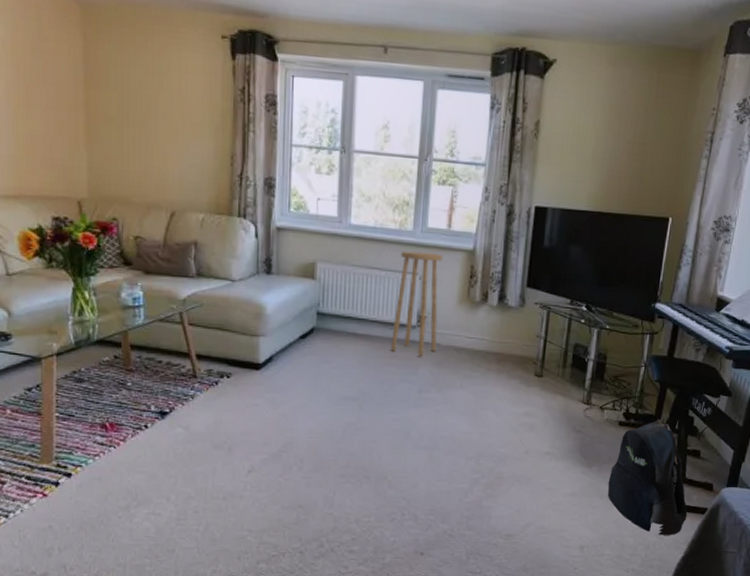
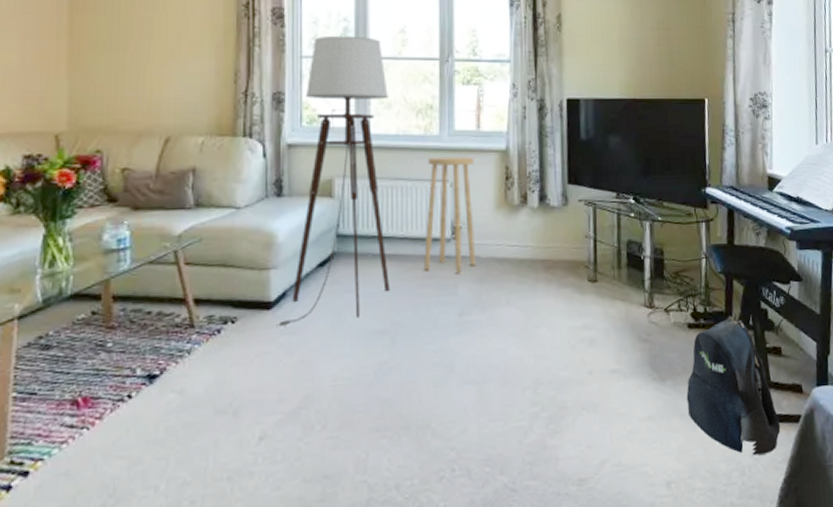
floor lamp: none [264,126,370,385] -> present [276,35,390,327]

